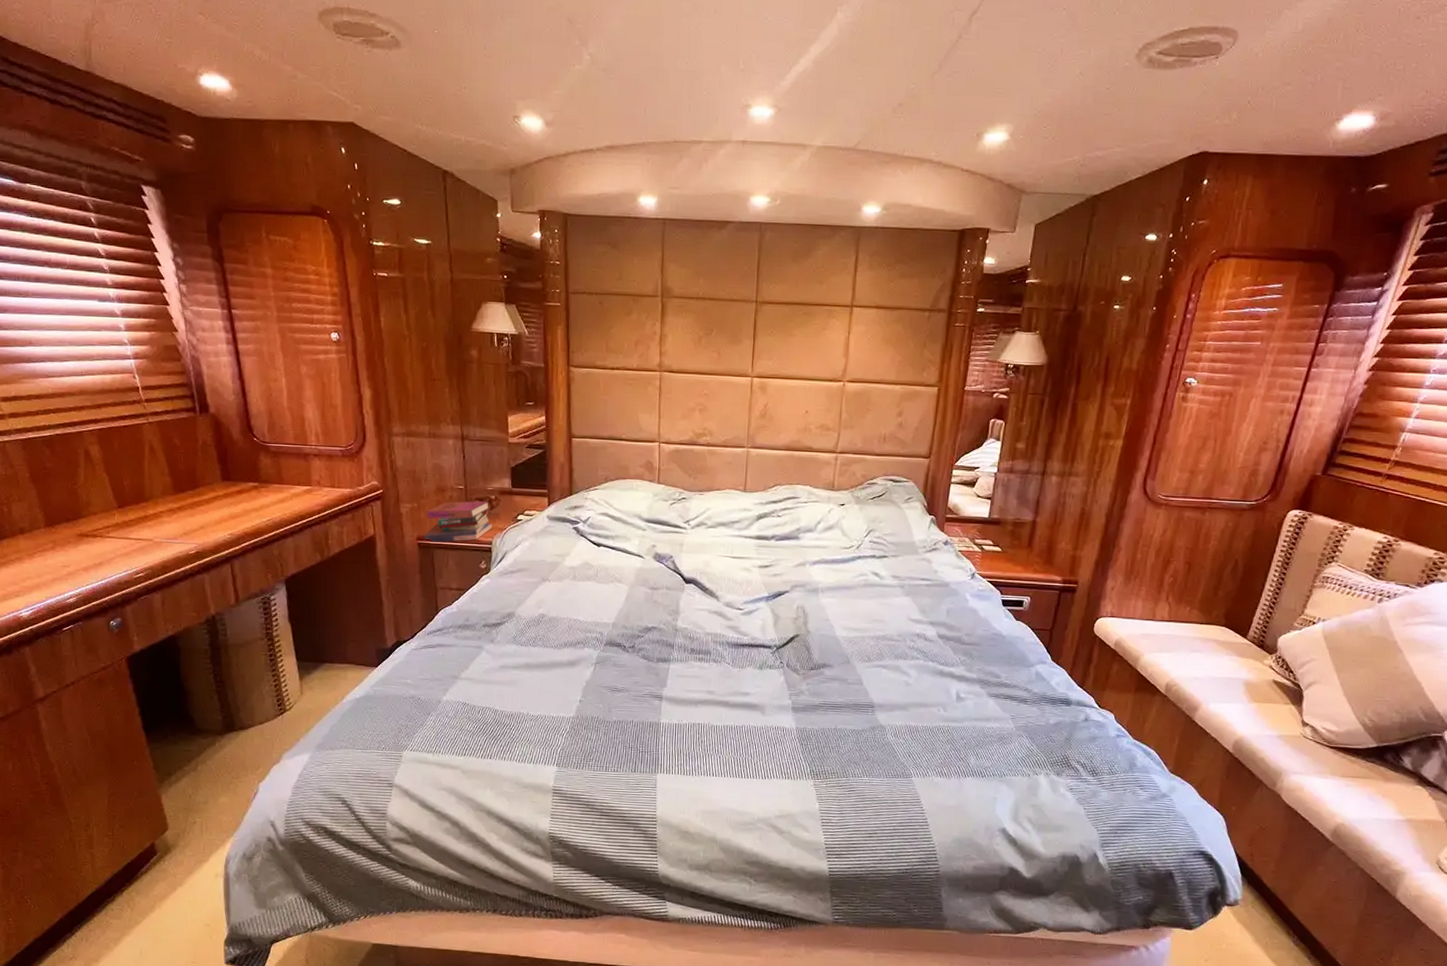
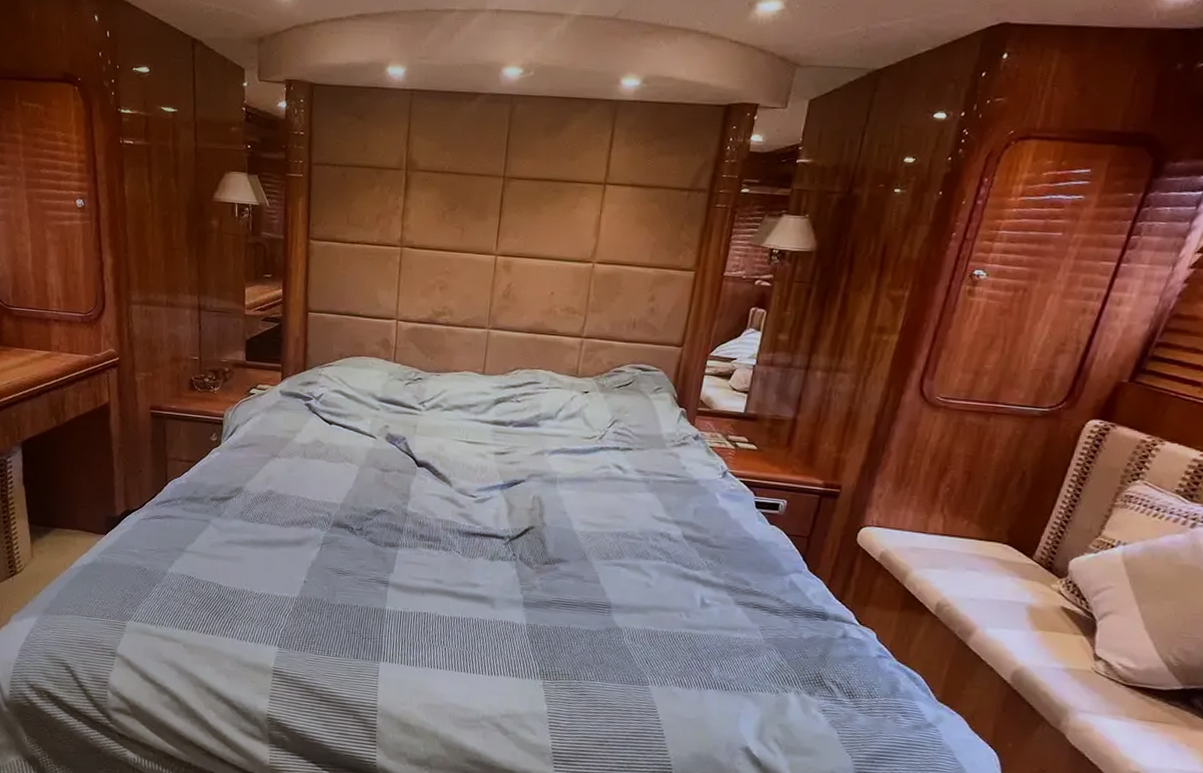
books: present [424,501,492,542] -> none [157,372,225,413]

